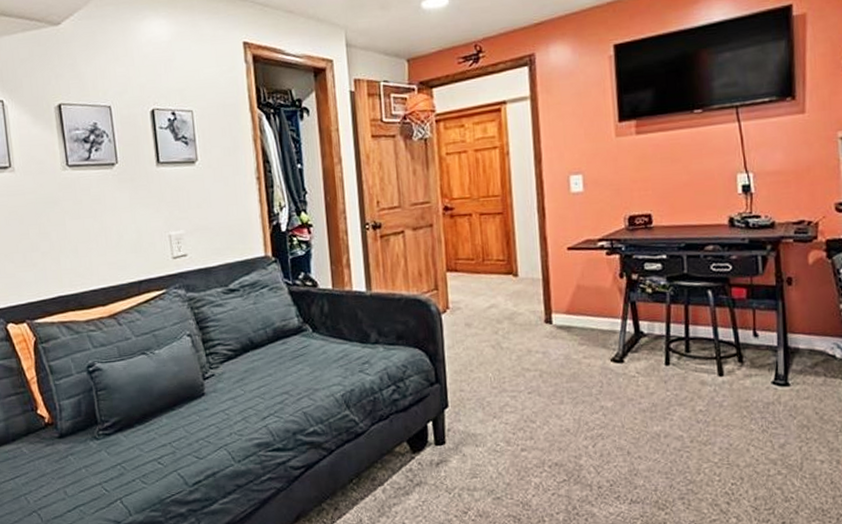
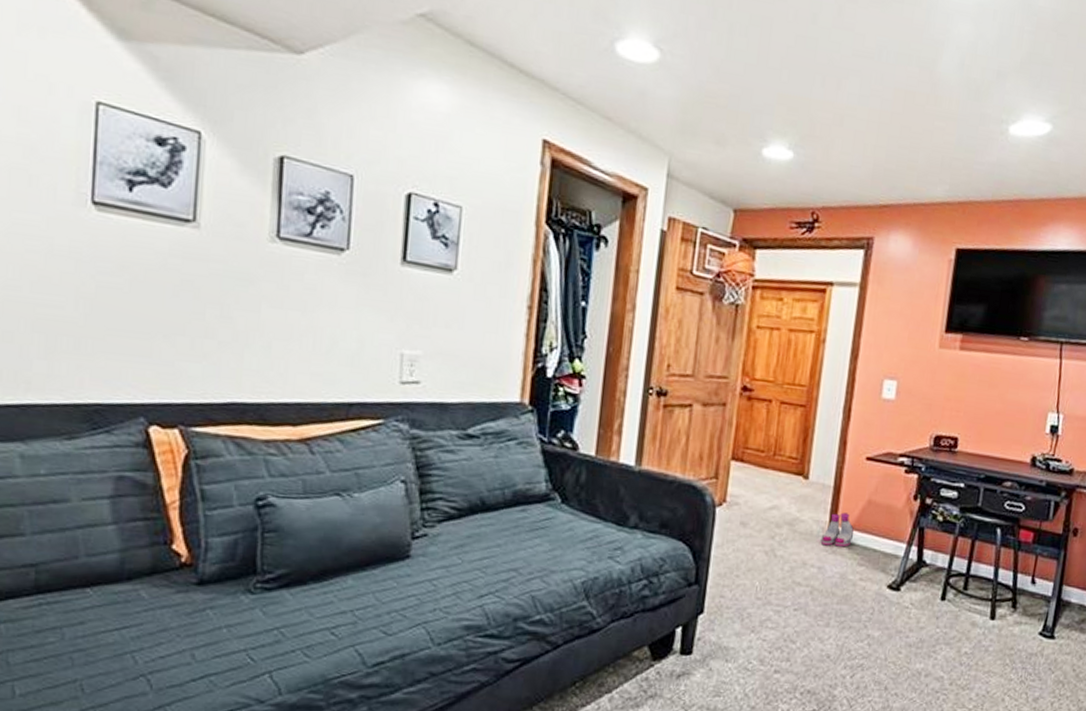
boots: none [540,300,570,333] -> present [820,512,854,547]

